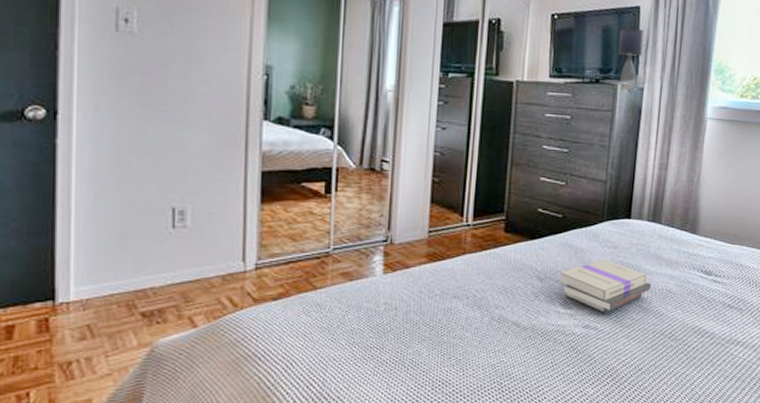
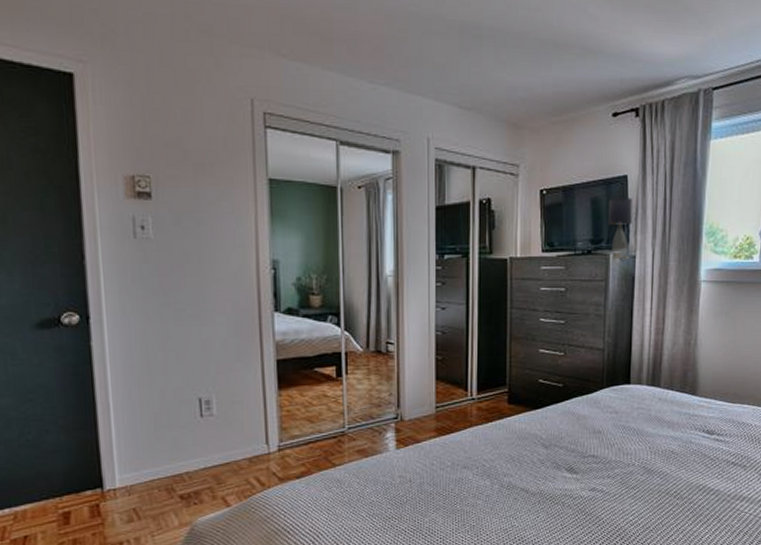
books: present [560,259,652,314] -> none [565,424,654,477]

